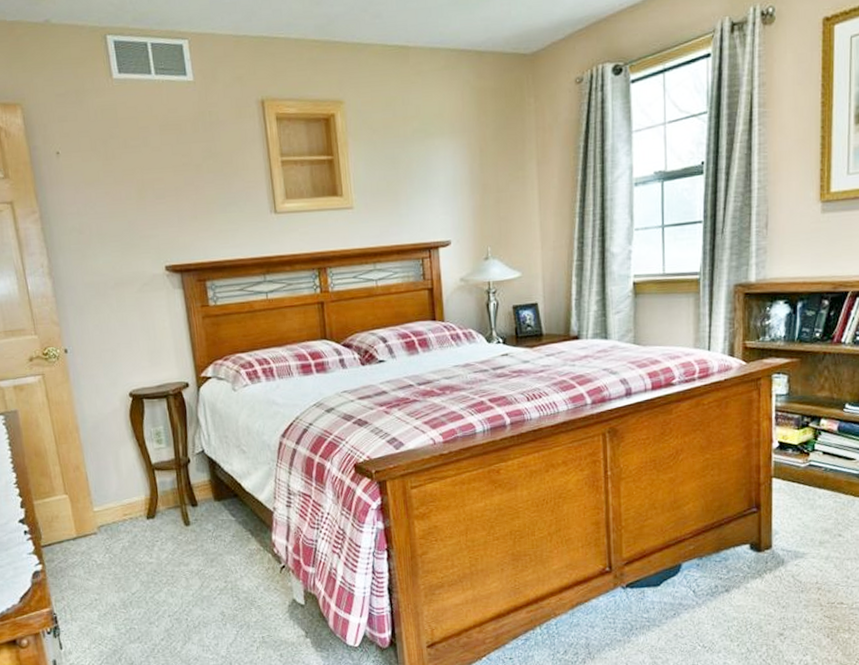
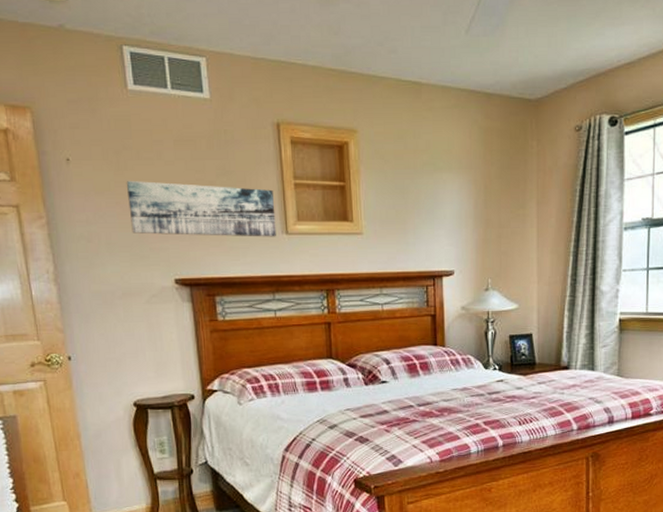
wall art: none [114,168,265,223] -> present [126,180,276,237]

